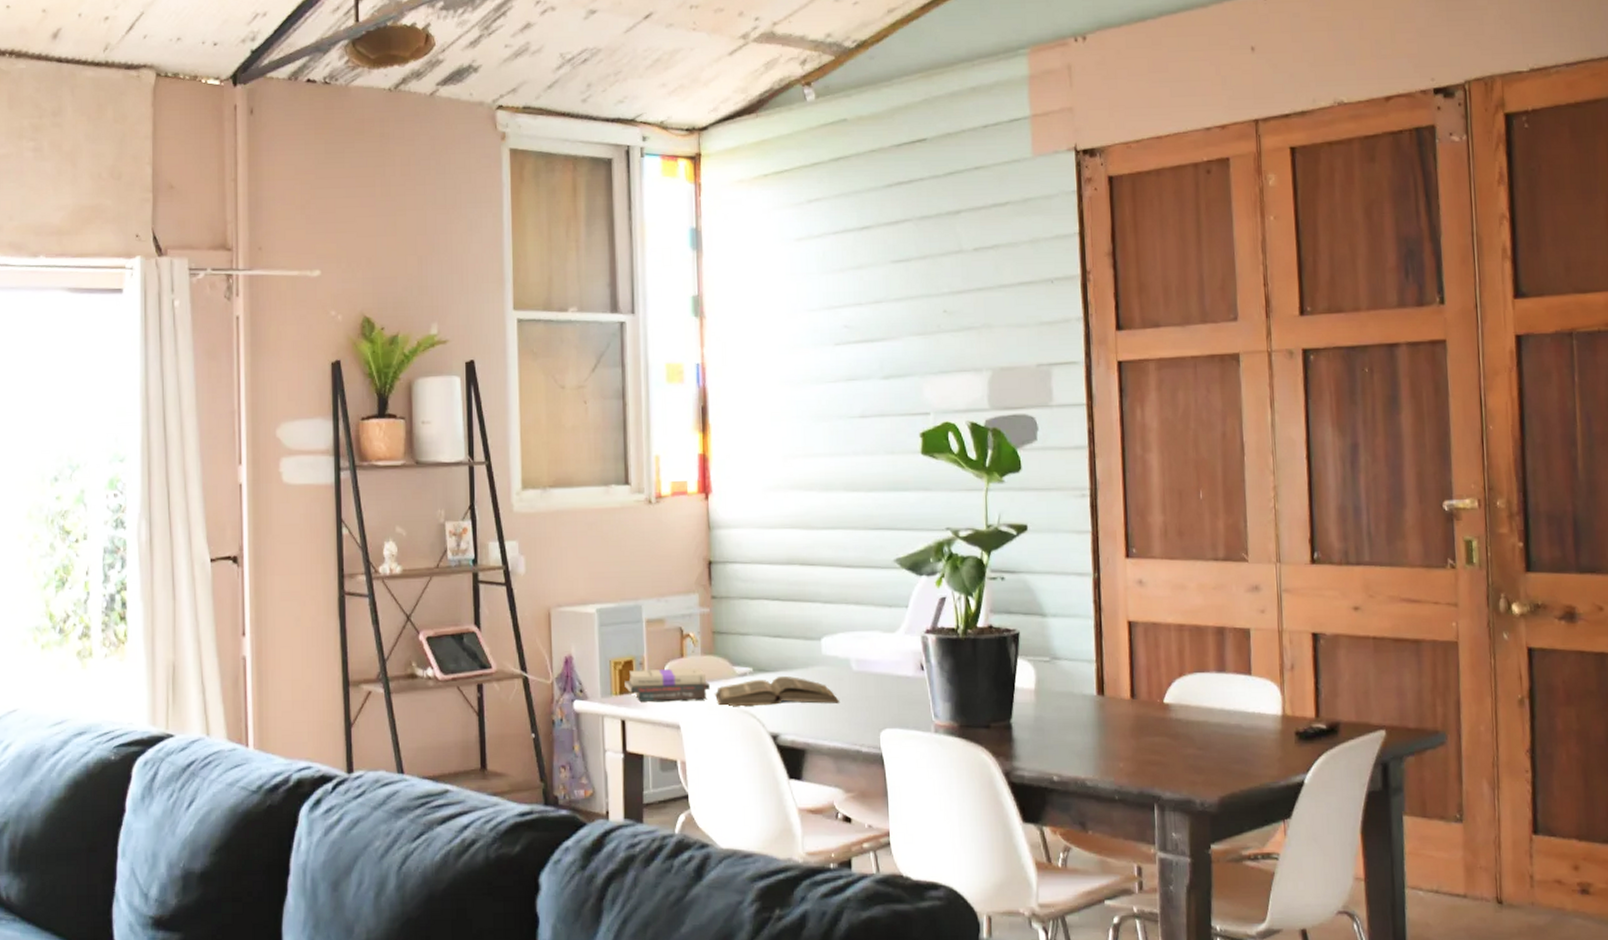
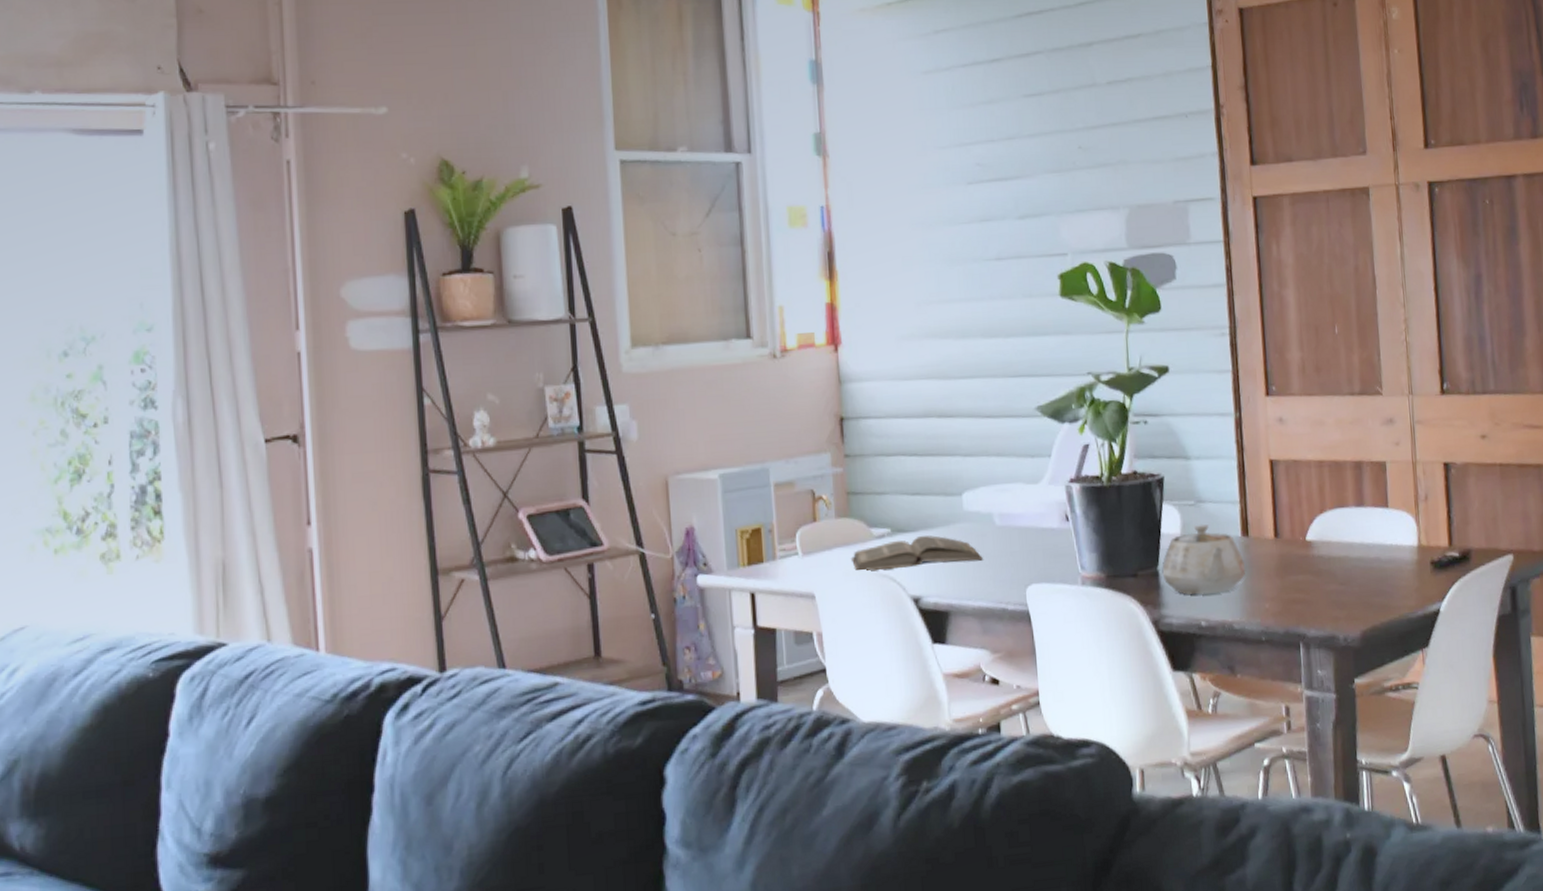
books: present [624,668,710,702] -> none [753,532,846,572]
teapot: none [1015,680,1101,751] -> present [1162,523,1246,596]

